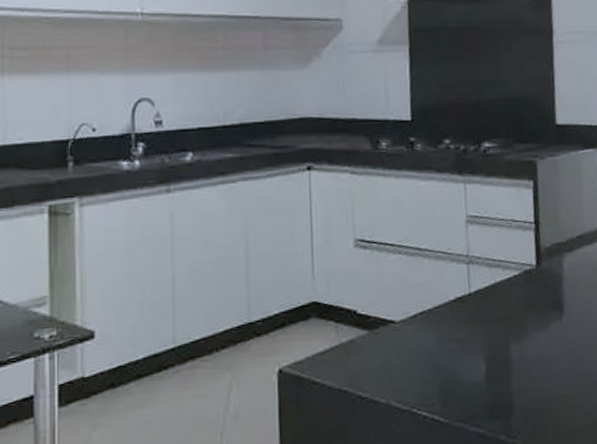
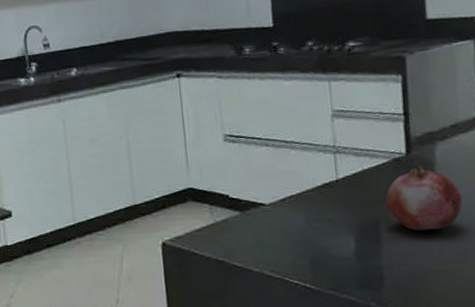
fruit: none [516,273,588,351] -> present [386,160,463,231]

